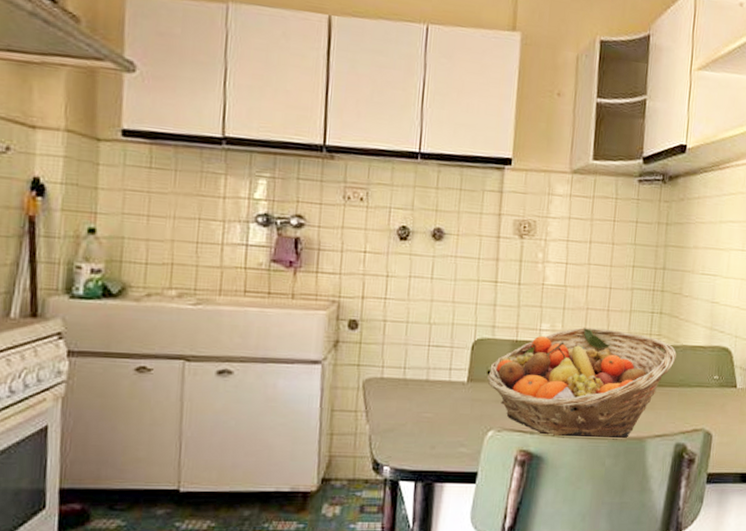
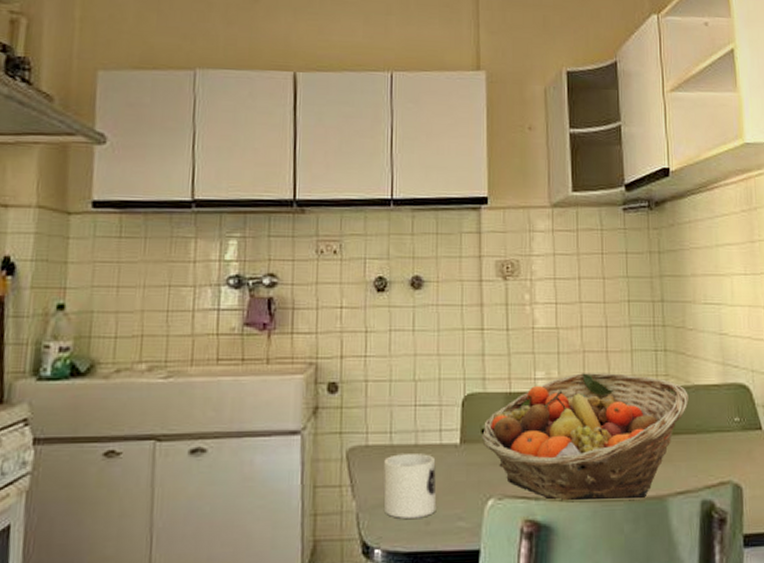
mug: none [395,387,444,443] -> present [383,454,437,518]

